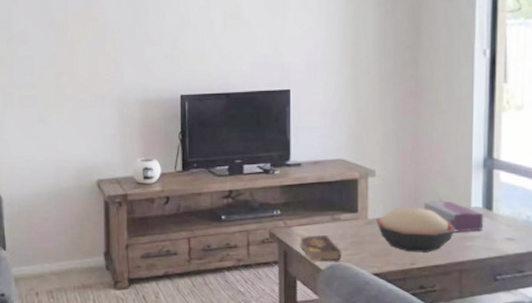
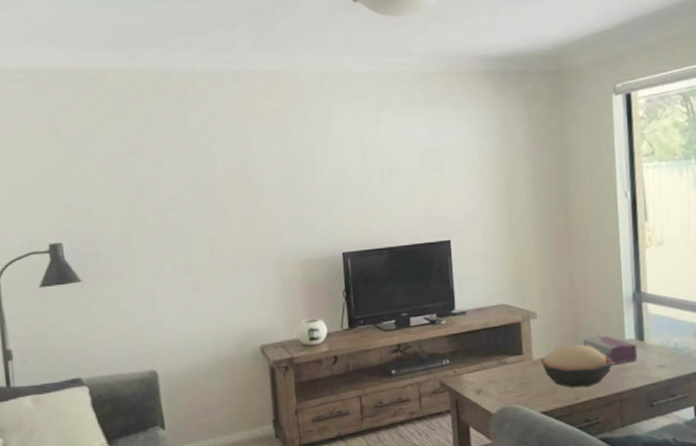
book: present [300,234,341,261] -> none [470,379,511,406]

